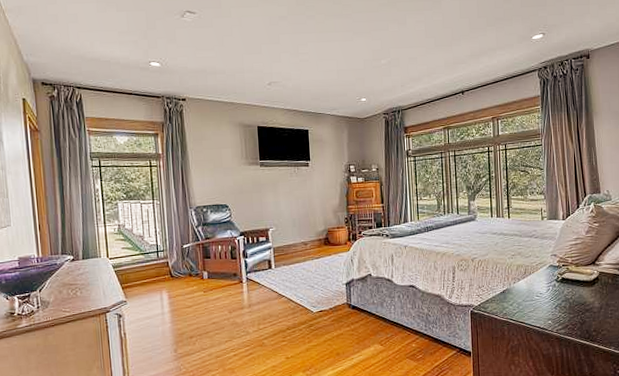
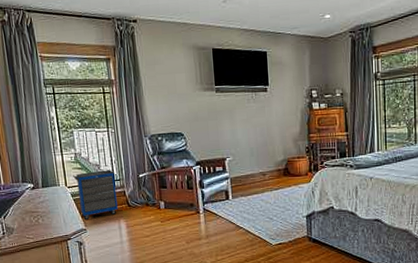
cabinet: none [115,241,160,292] -> present [73,170,118,221]

